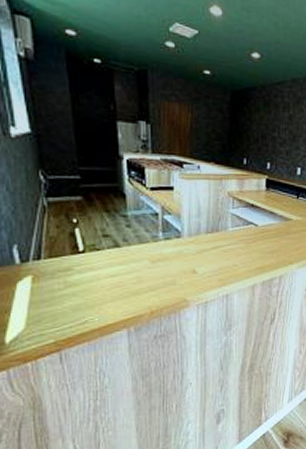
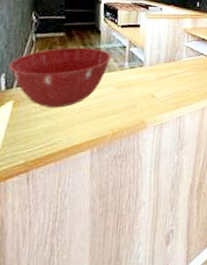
mixing bowl: none [20,214,141,284] -> present [8,47,111,108]

